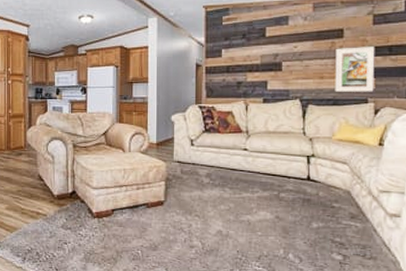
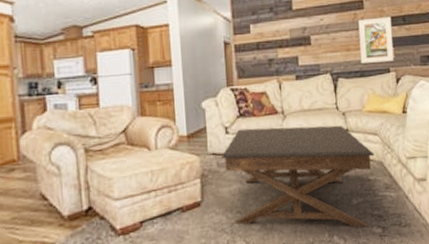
coffee table: none [185,143,341,253] -> present [221,125,375,228]

